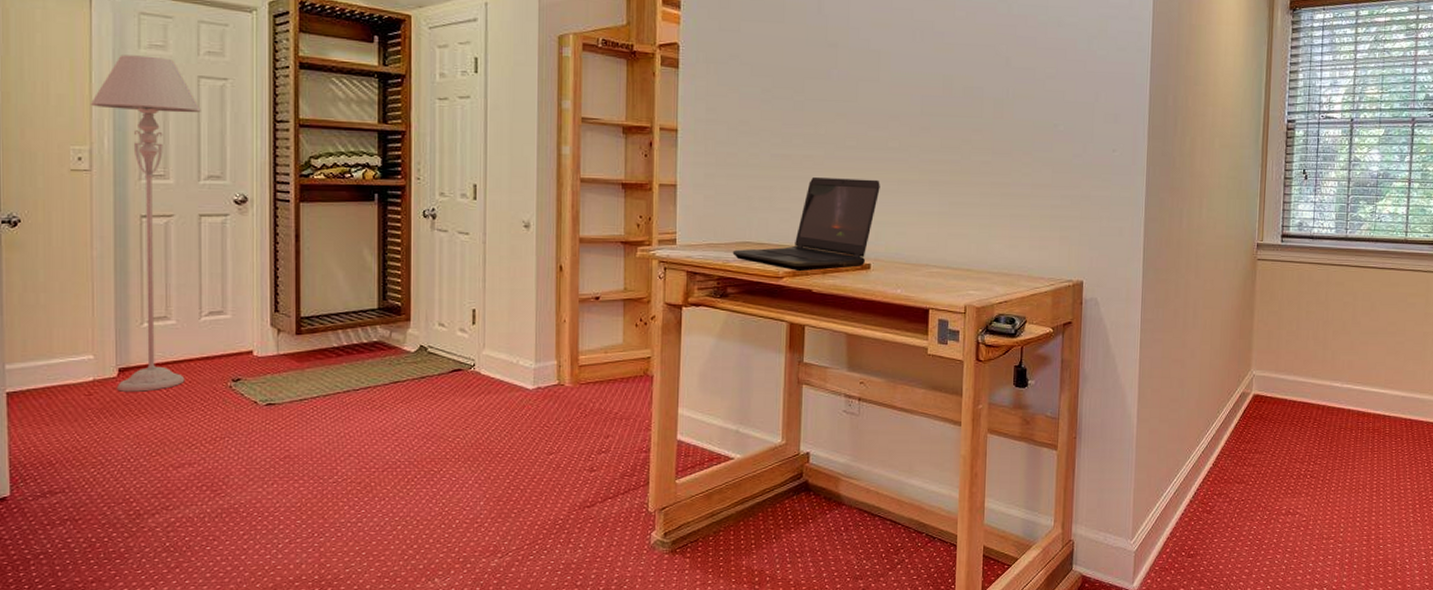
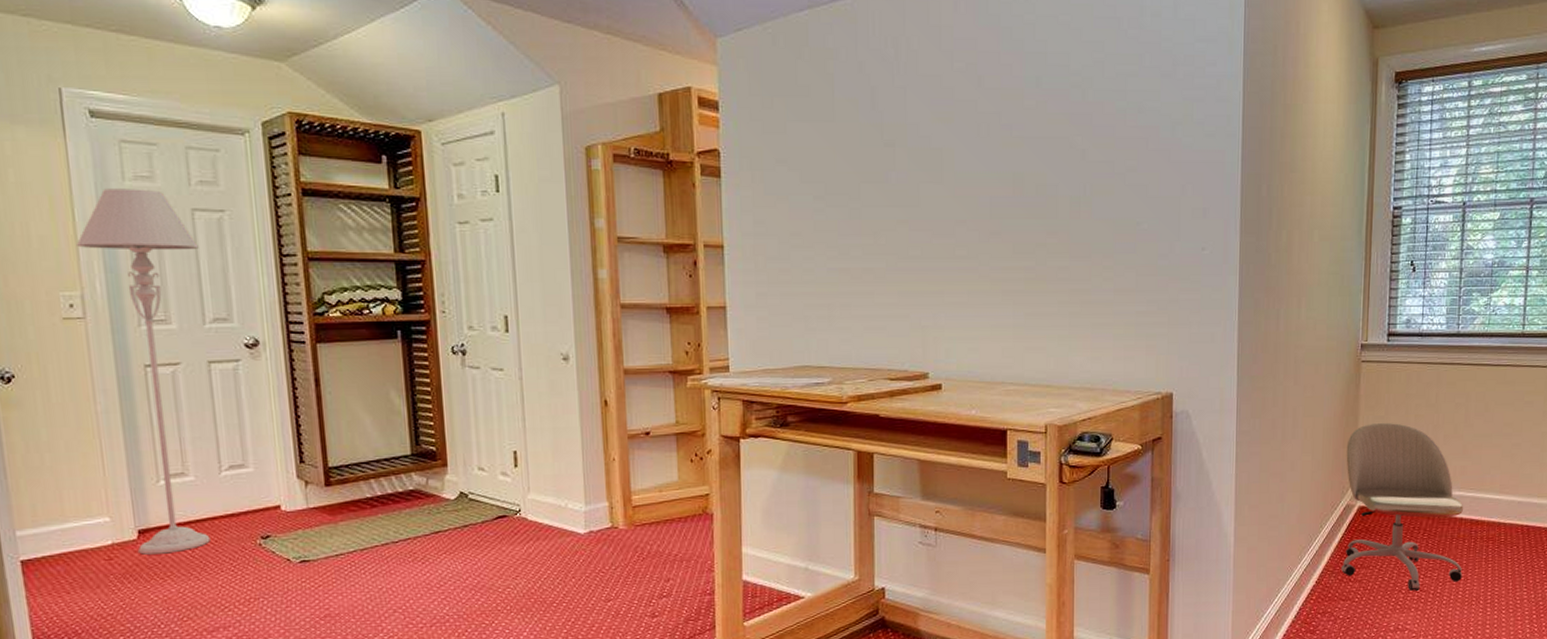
laptop computer: present [732,177,880,272] -> none [791,292,949,396]
office chair: none [1236,317,1352,478] -> present [1340,423,1464,592]

